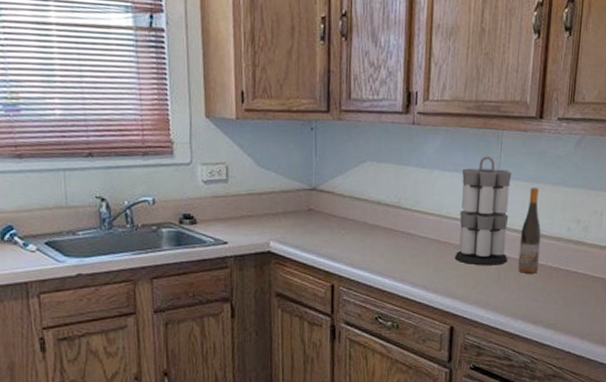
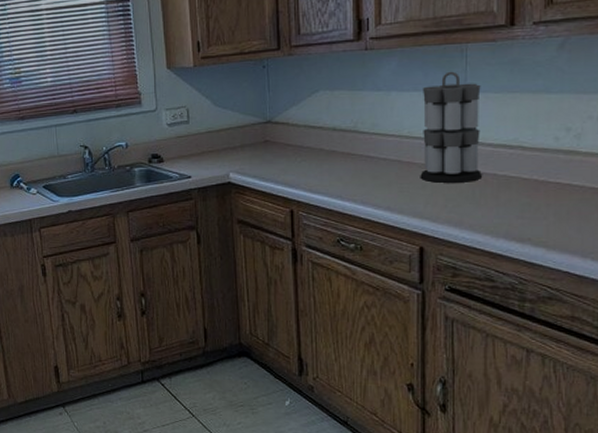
wine bottle: present [518,187,542,274] -> none [495,97,522,189]

